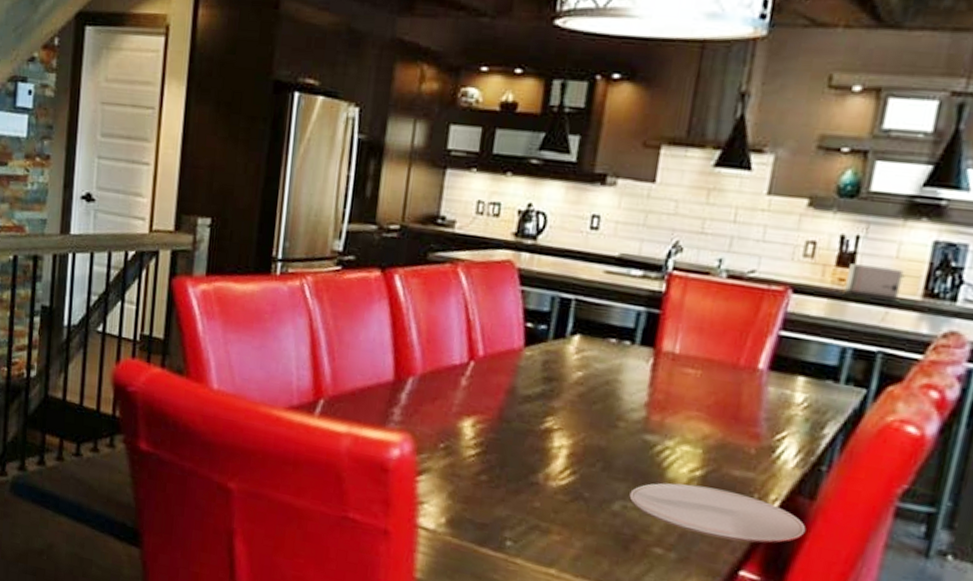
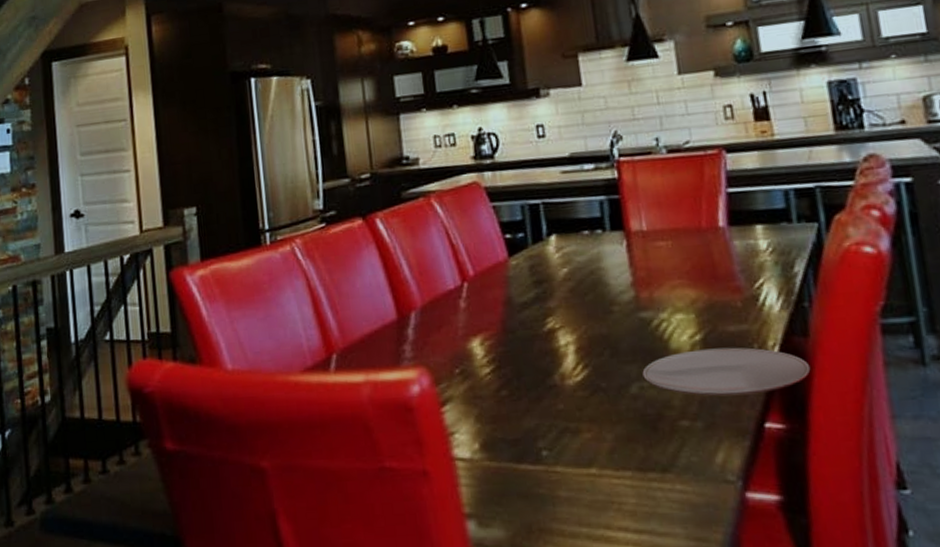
toaster: present [843,263,905,302] -> none [766,111,816,144]

